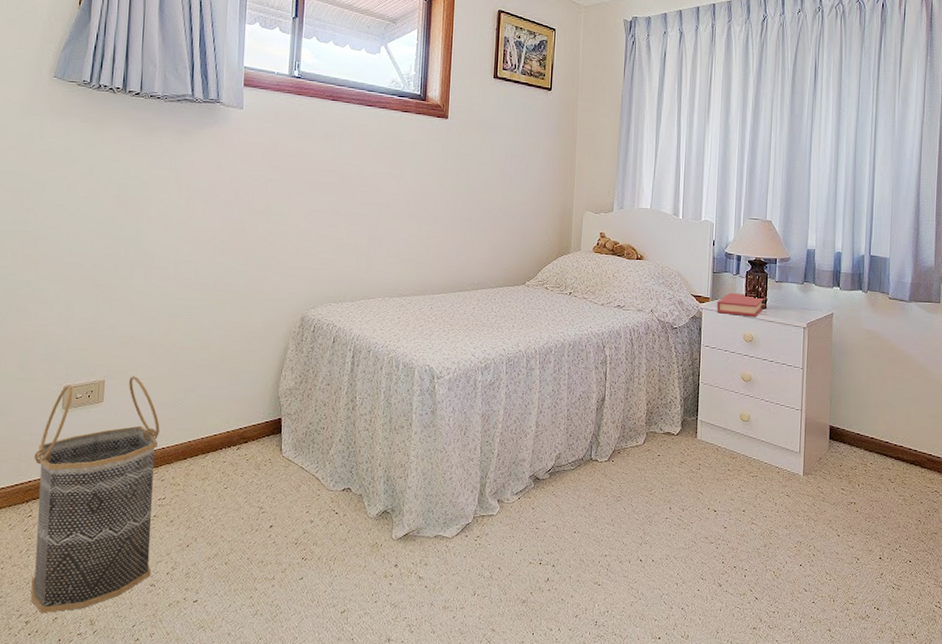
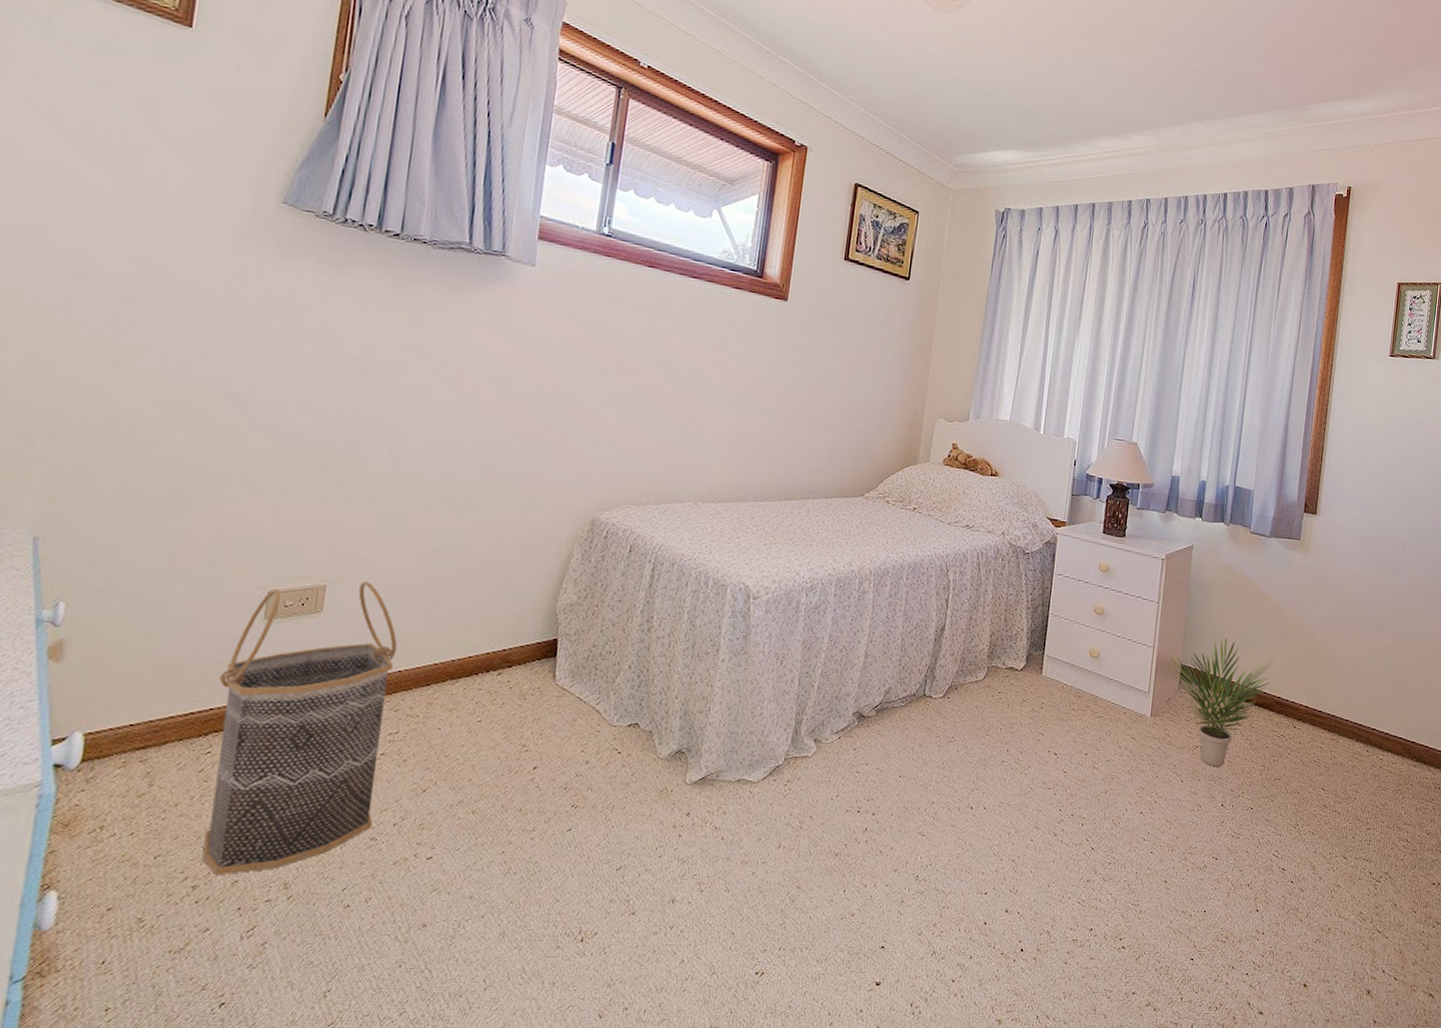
book: present [716,292,767,316] -> none [1073,517,1127,545]
potted plant: none [817,399,922,521] -> present [1168,637,1274,766]

